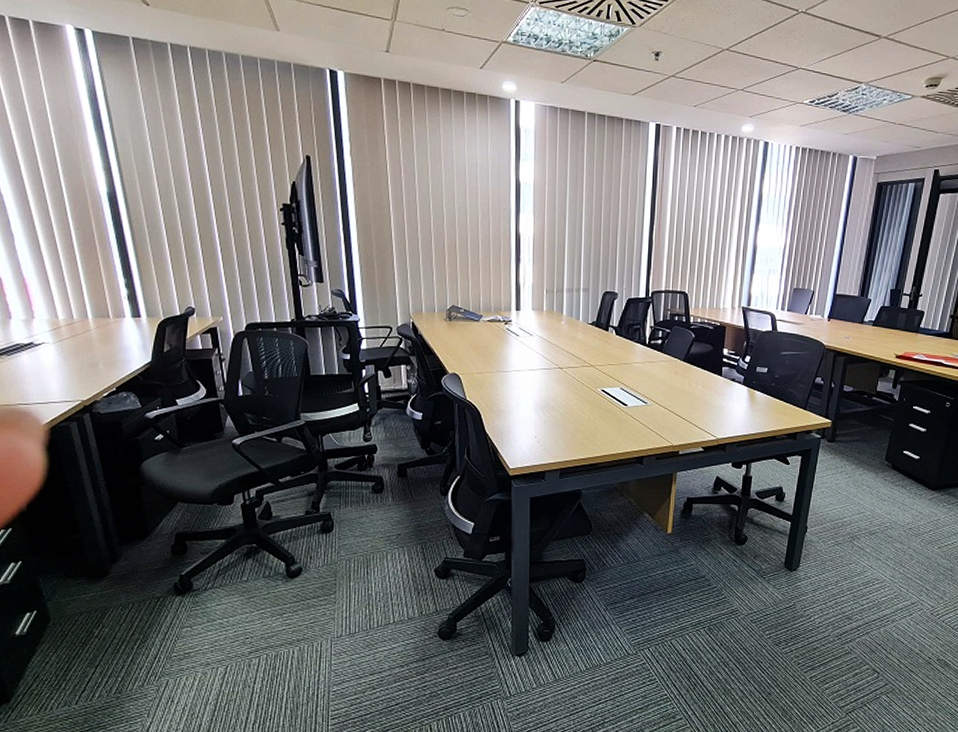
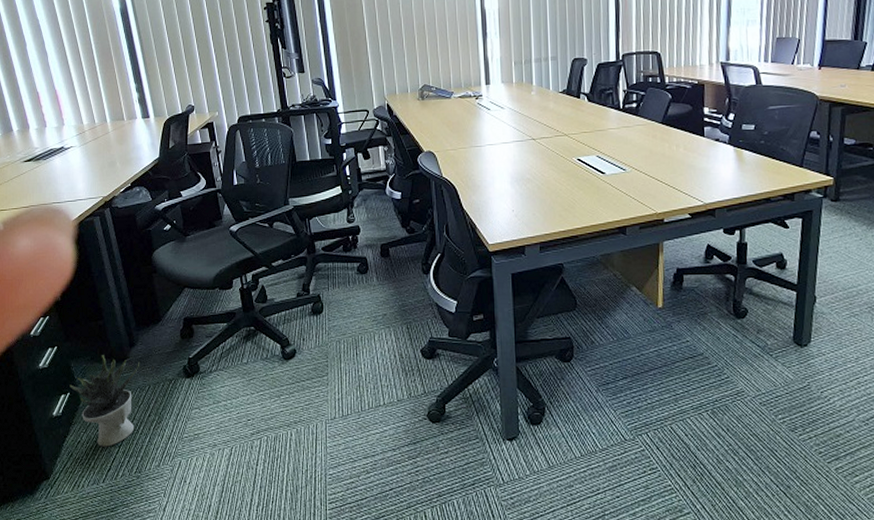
potted plant: none [36,571,123,667] -> present [70,355,140,447]

